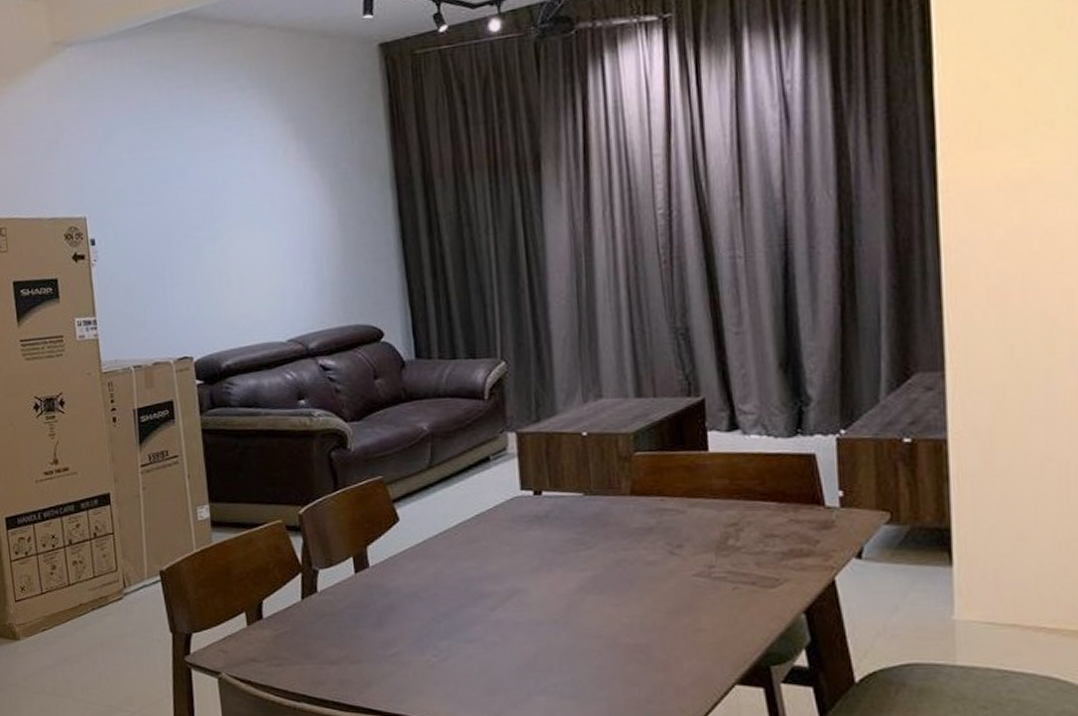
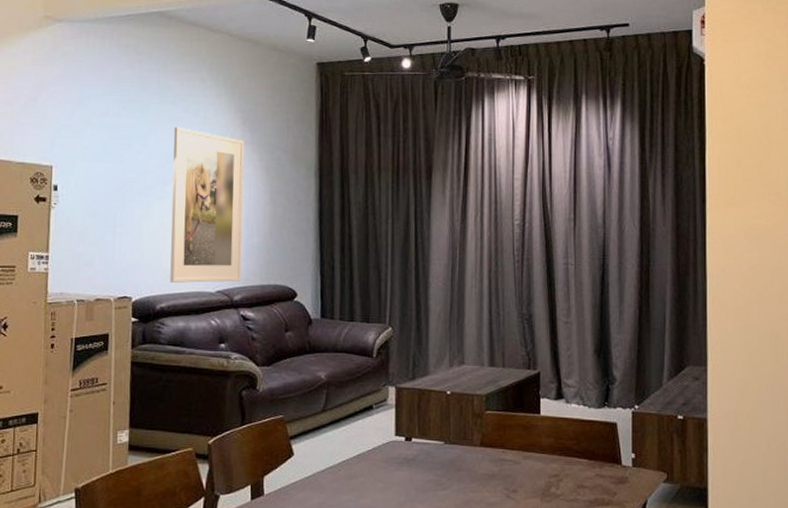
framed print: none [215,150,315,335] -> present [170,126,244,283]

